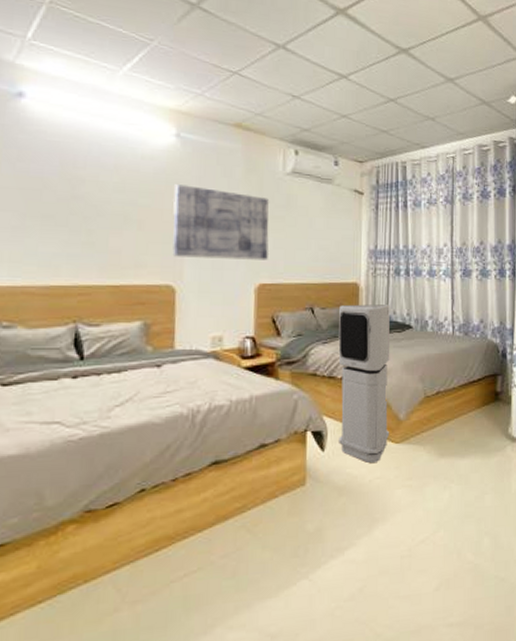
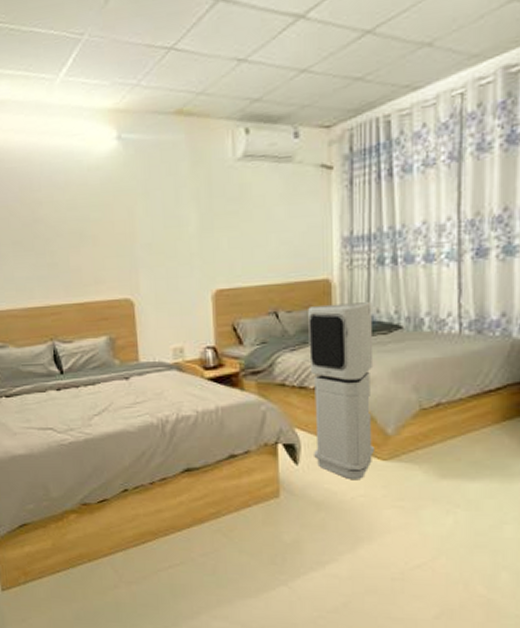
wall art: present [172,184,269,260] -> none [122,191,223,269]

